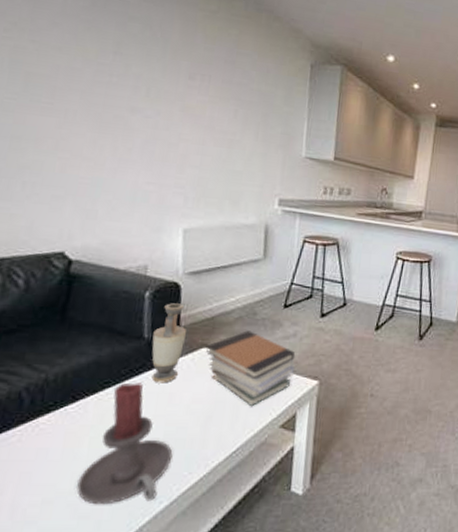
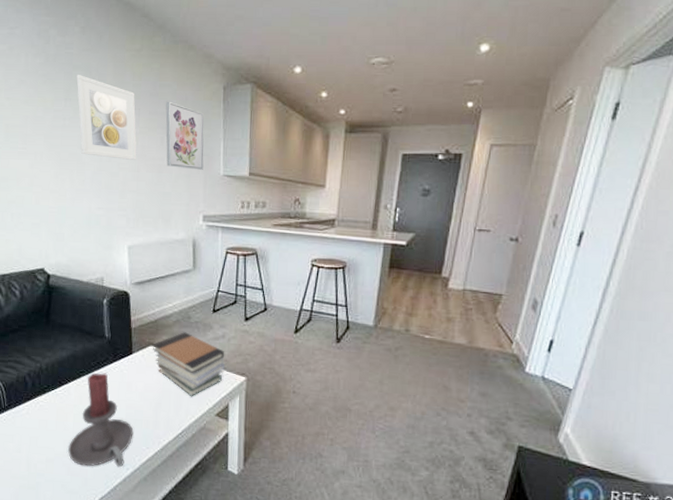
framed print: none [130,27,206,132] -> present [76,75,137,161]
vase: present [151,303,186,384] -> none [111,308,136,375]
wall art: none [239,71,287,150] -> present [165,101,204,170]

